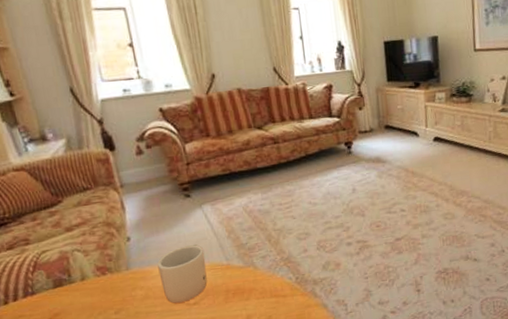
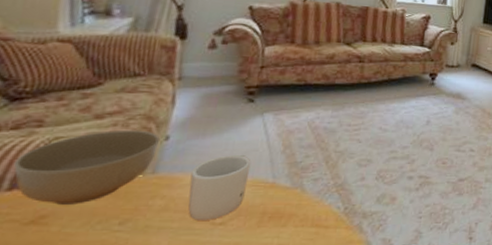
bowl: none [19,235,124,304] -> present [13,129,161,205]

